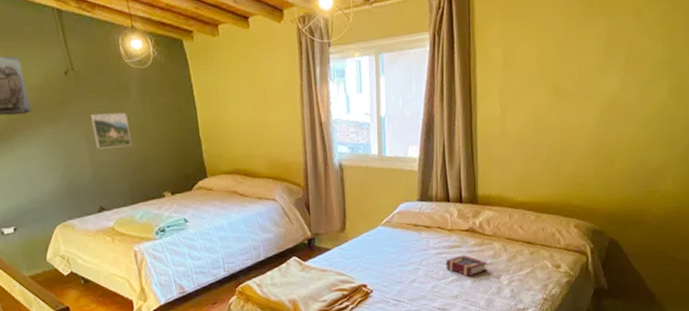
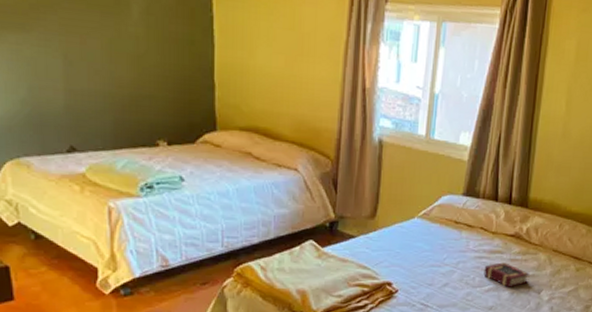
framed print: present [91,112,132,149] -> none [74,29,125,77]

